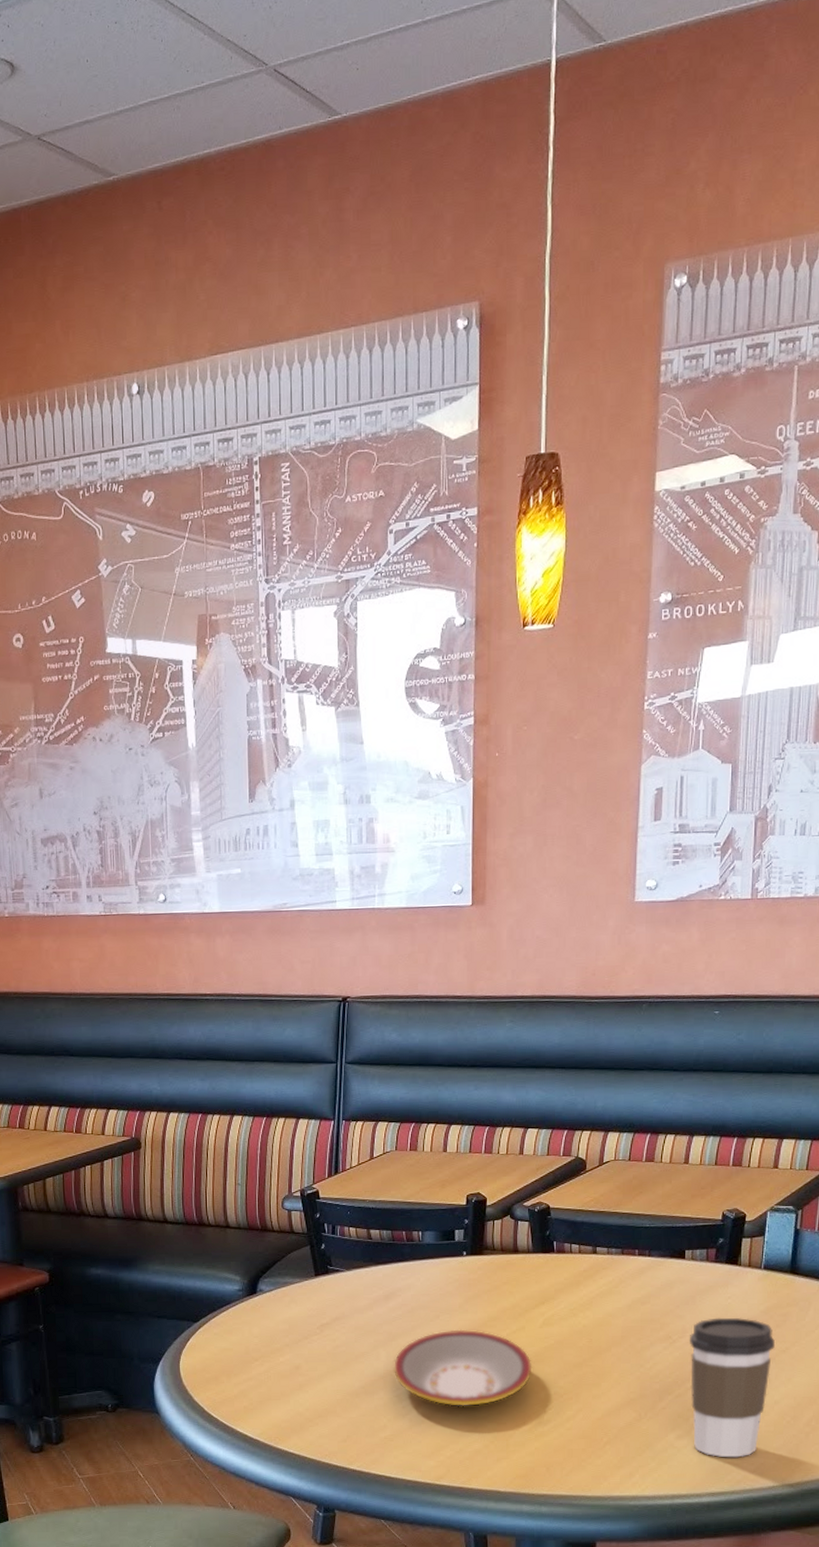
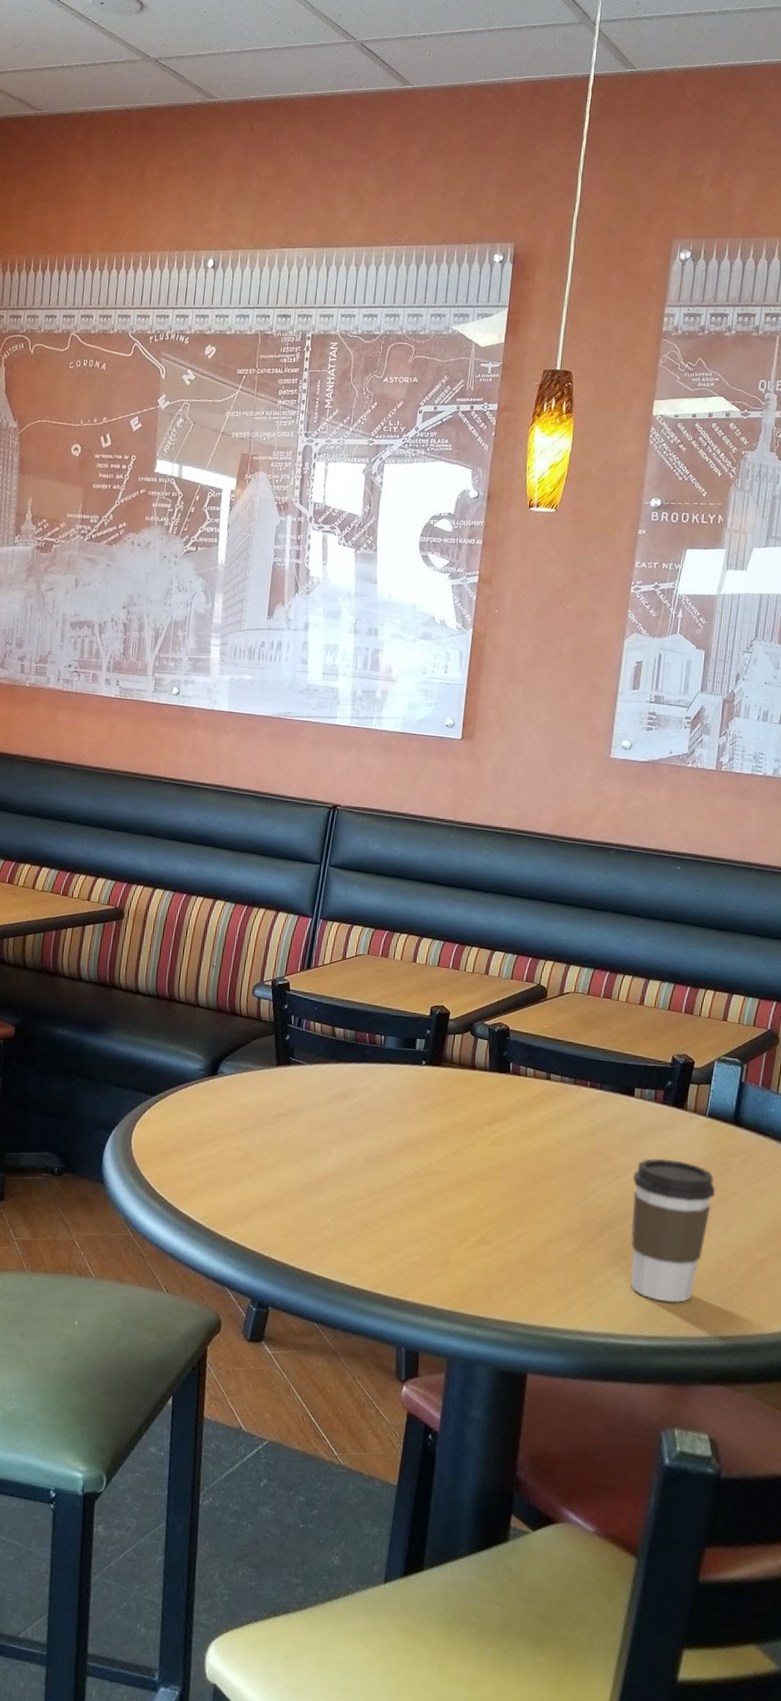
plate: present [394,1329,532,1407] -> none [343,1136,479,1217]

